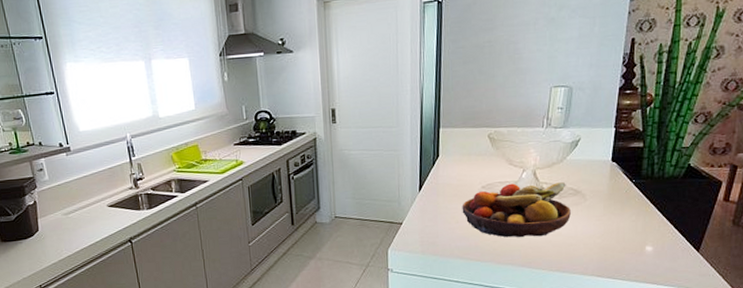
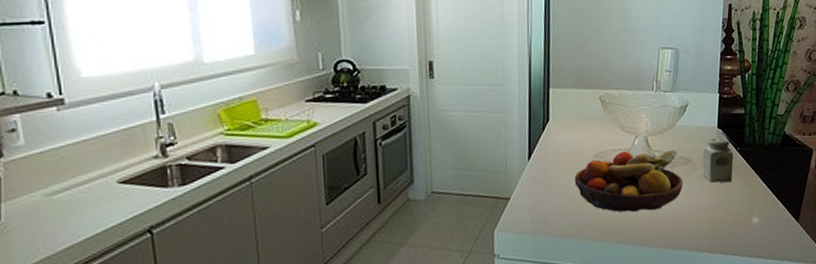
salt shaker: none [593,170,628,213] -> present [702,137,734,183]

